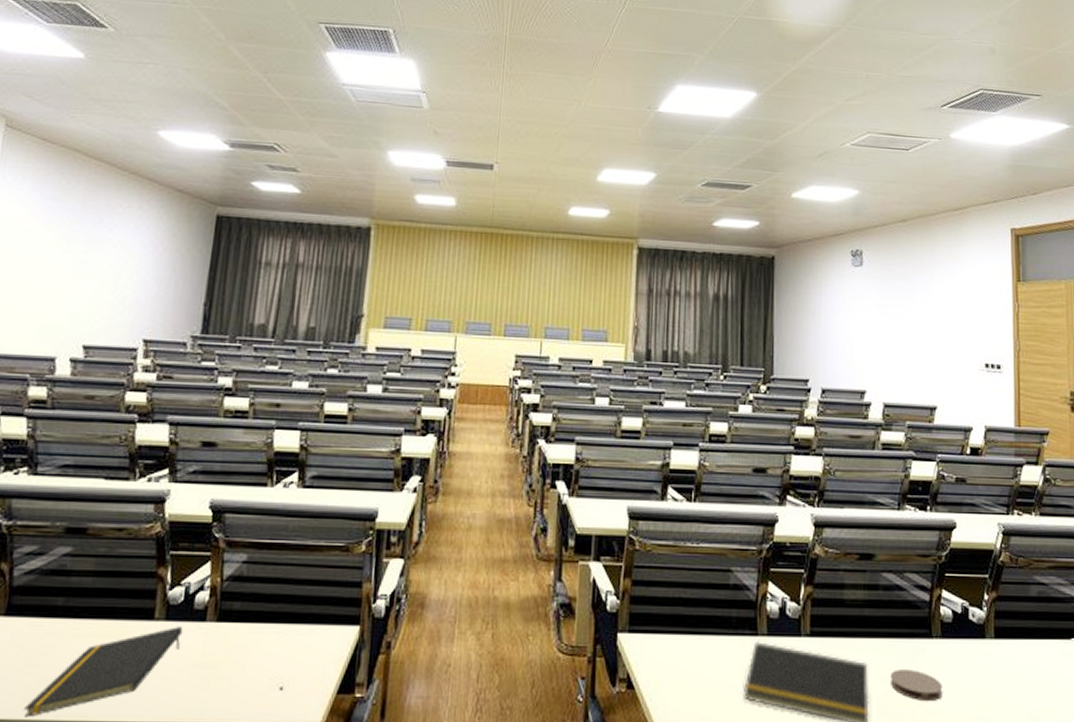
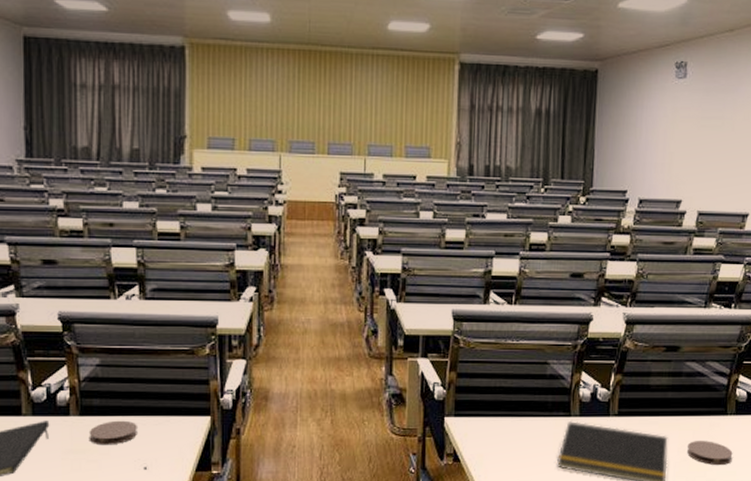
coaster: none [223,628,278,659] -> present [89,420,137,446]

